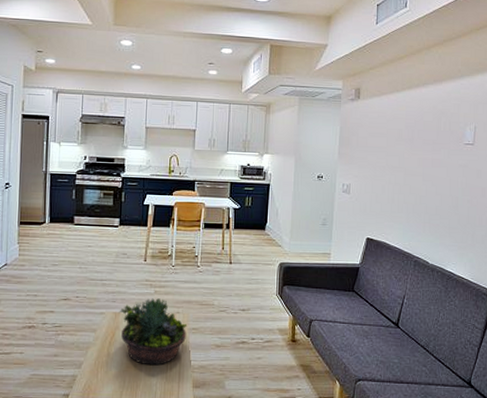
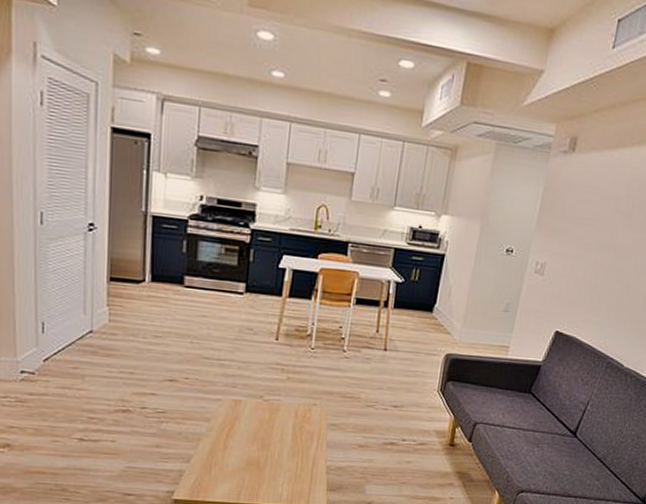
succulent planter: present [119,298,188,366] -> none [240,385,326,464]

